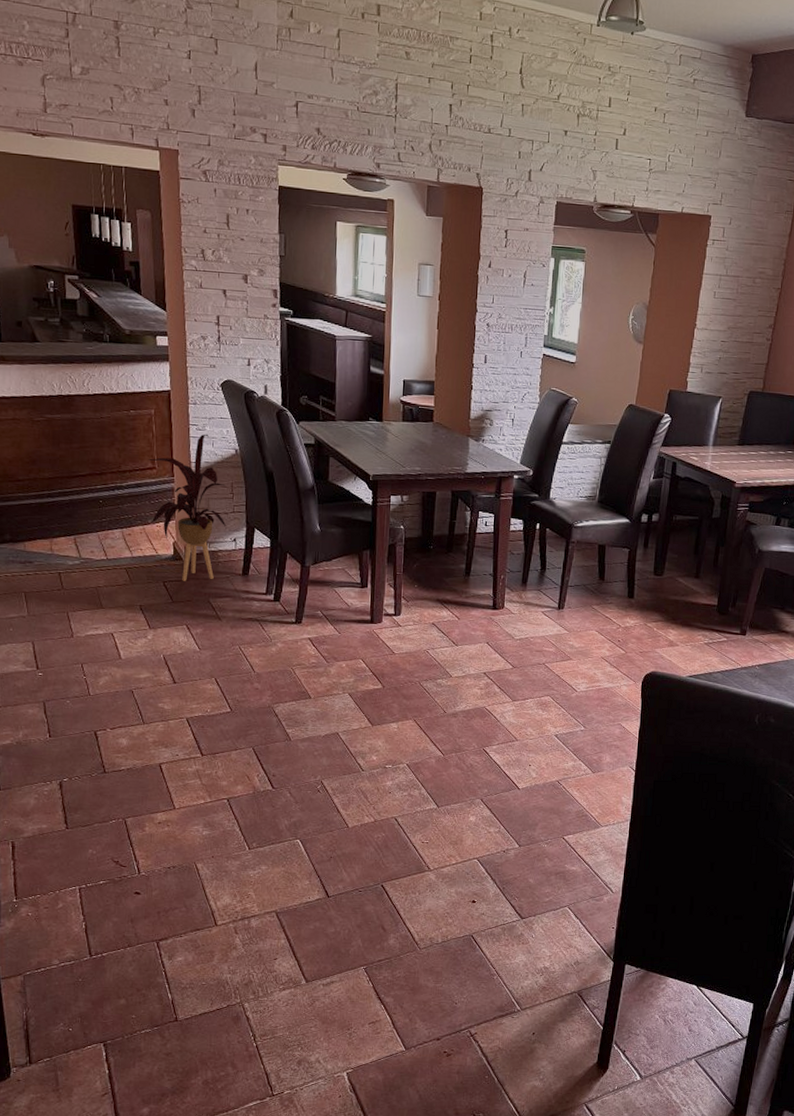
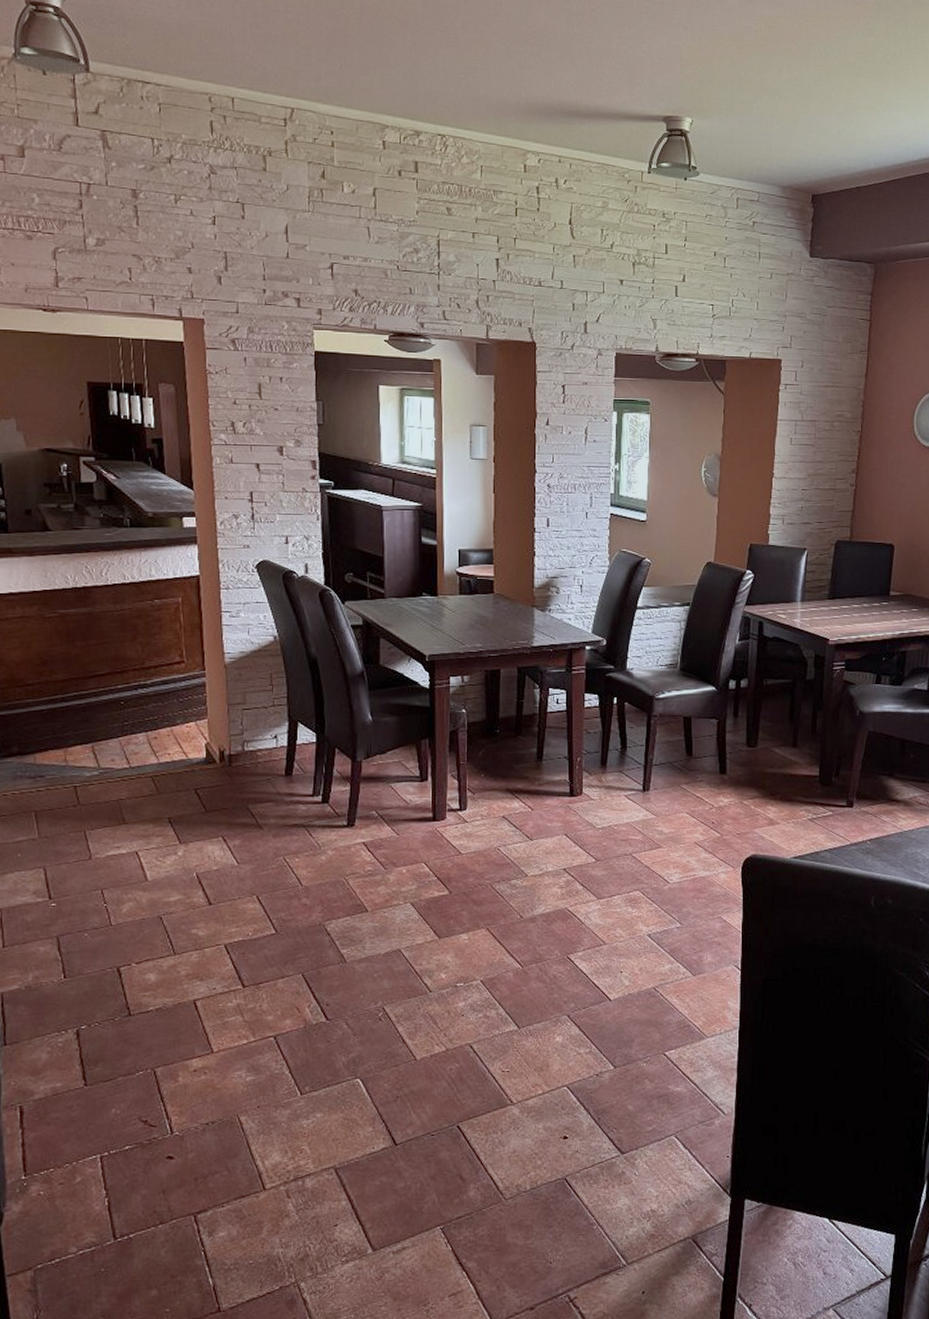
house plant: present [149,433,227,581] -> none [176,620,265,787]

